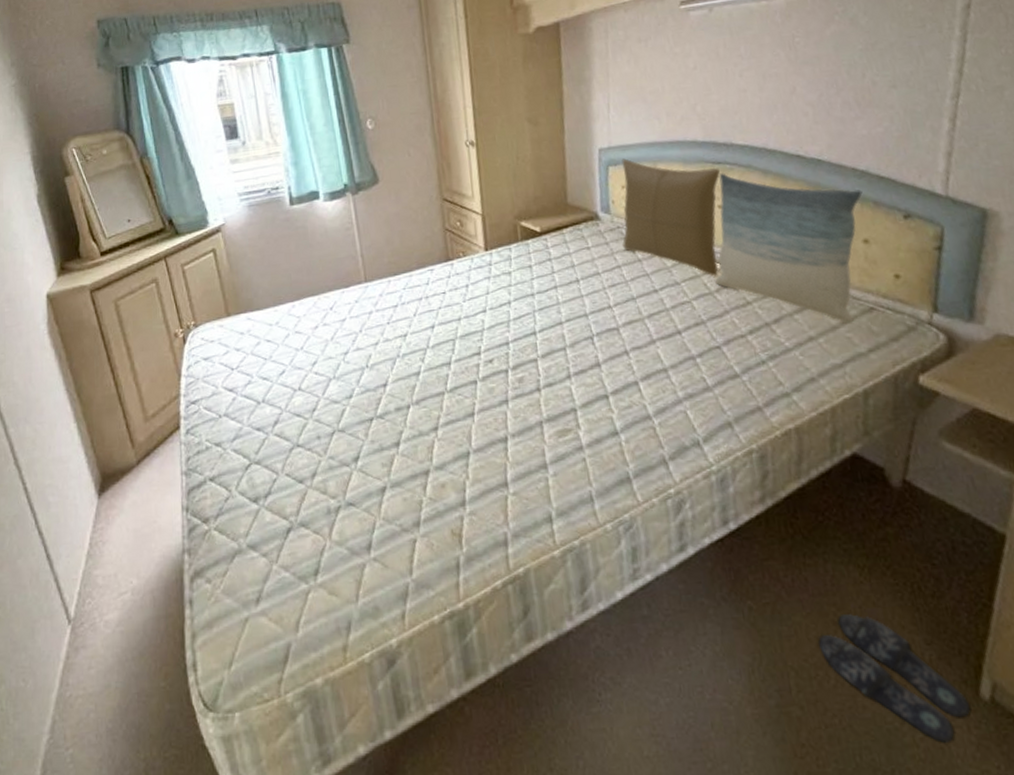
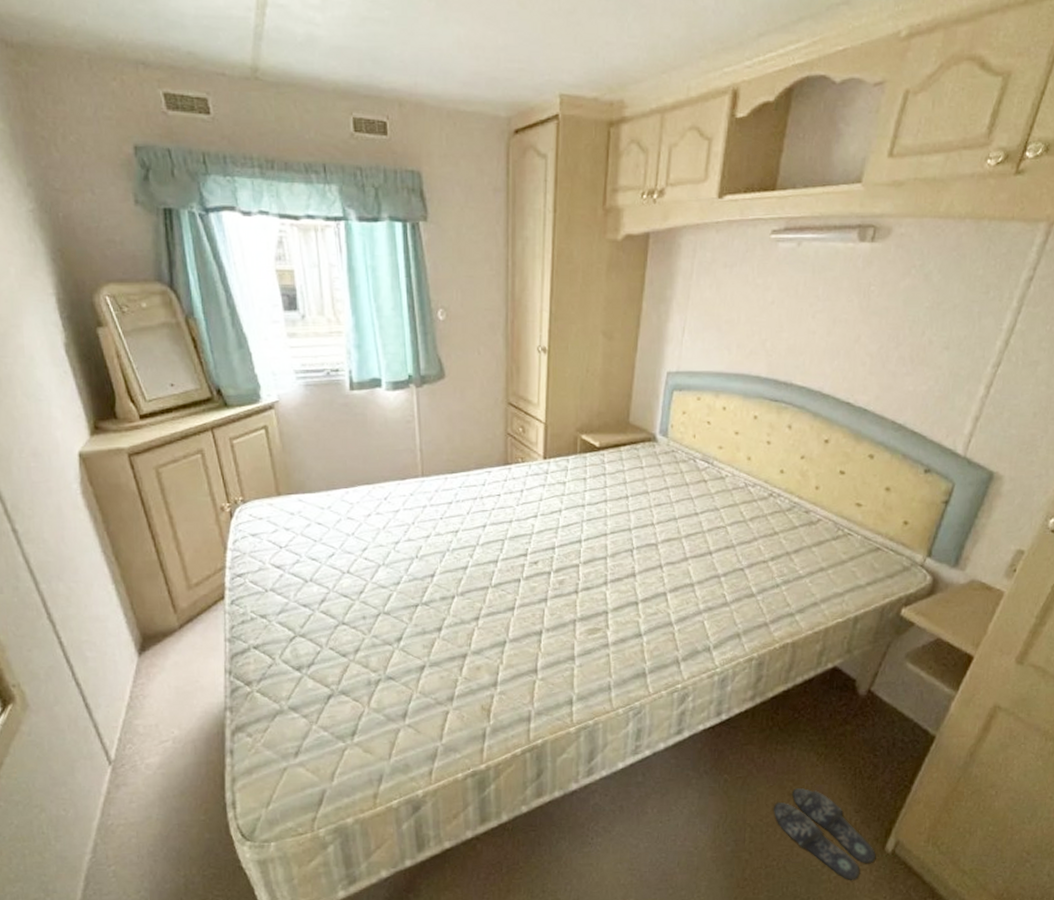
pillow: present [621,158,720,275] -> none [674,385,775,505]
pillow: present [715,173,863,323] -> none [751,411,895,559]

